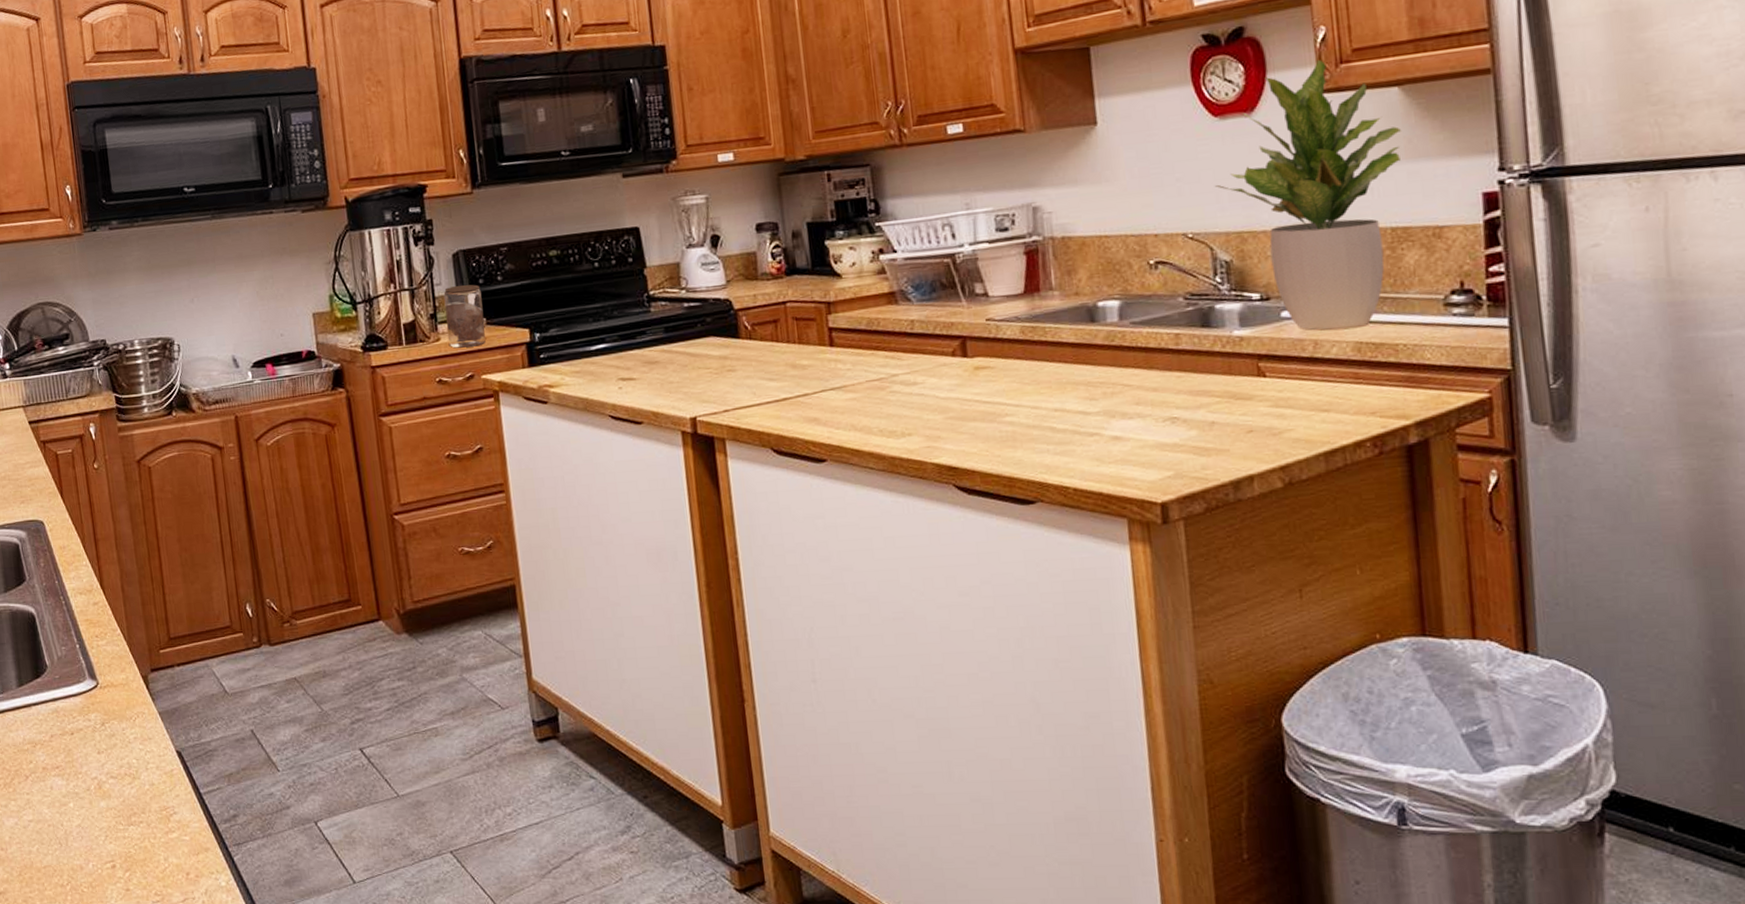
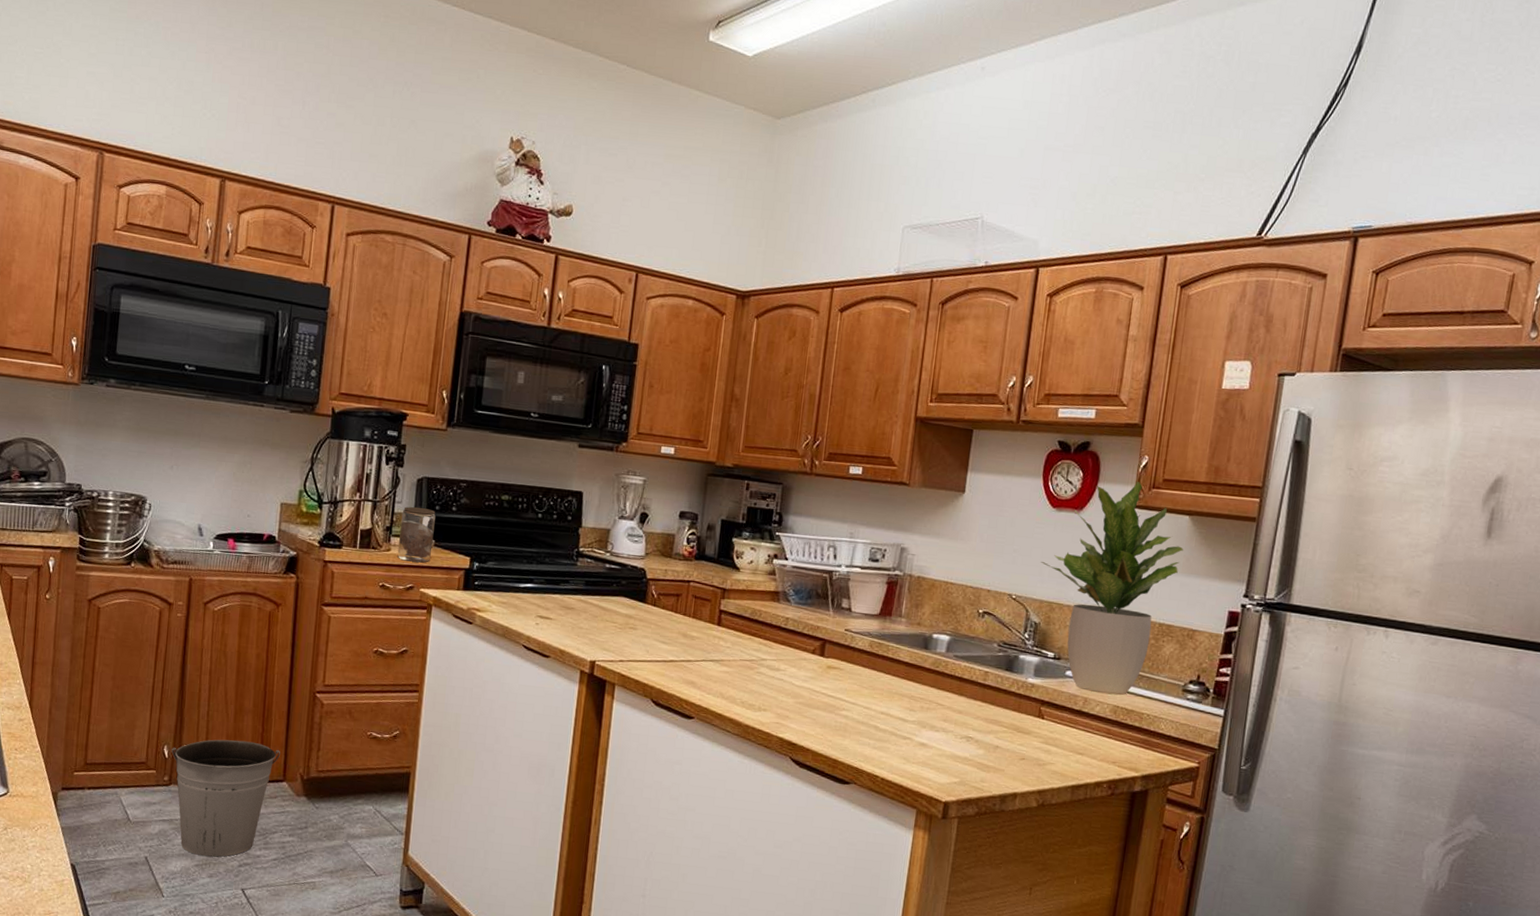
bucket: none [254,582,370,719] -> present [171,739,280,857]

